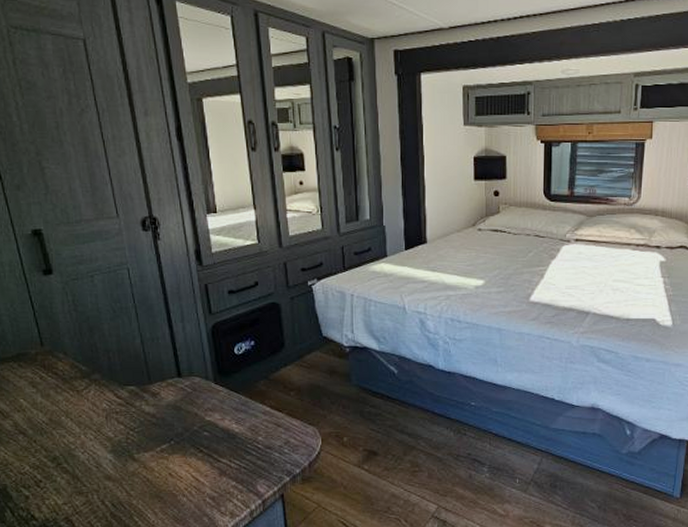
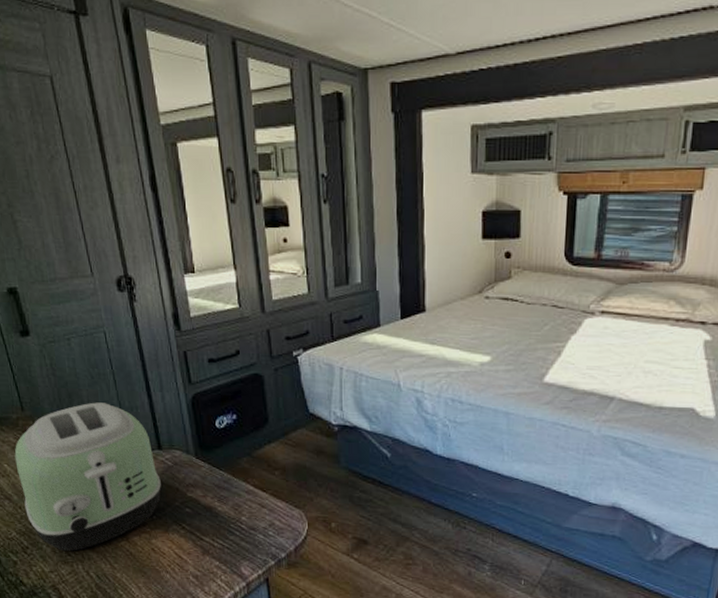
toaster: none [31,335,180,483] -> present [14,402,161,552]

